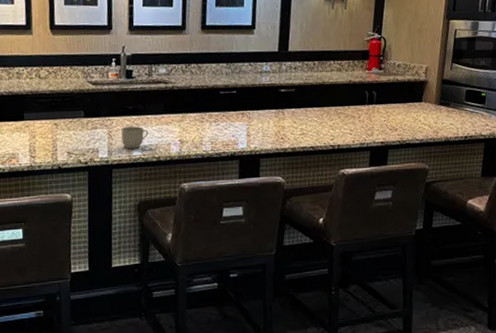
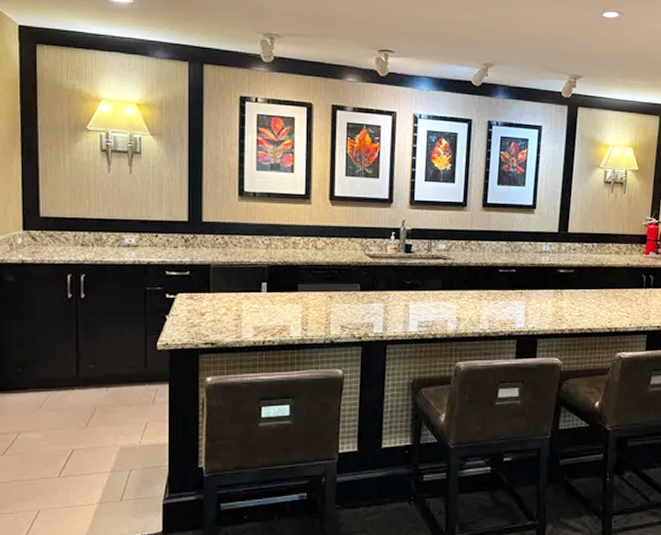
mug: present [121,126,149,149] -> none [398,302,426,325]

